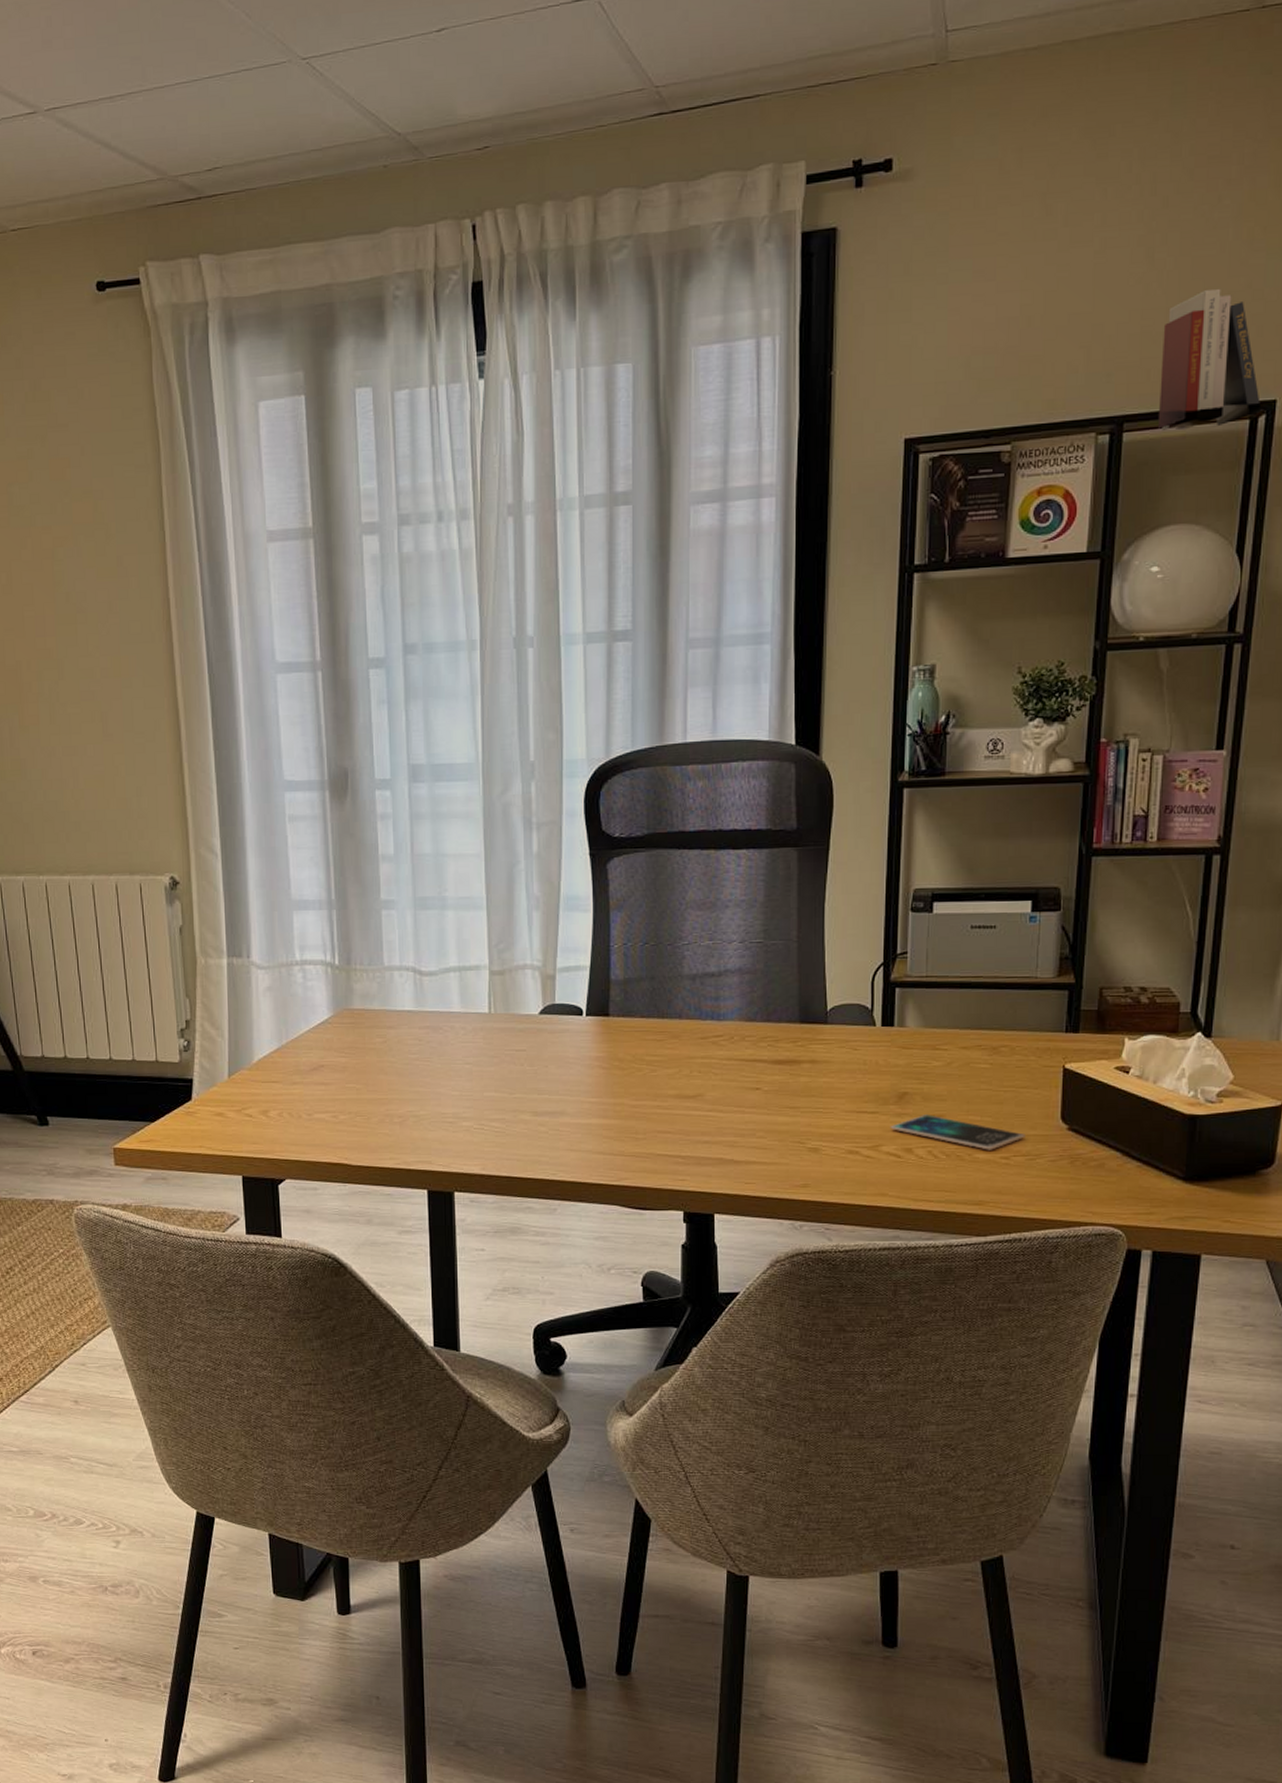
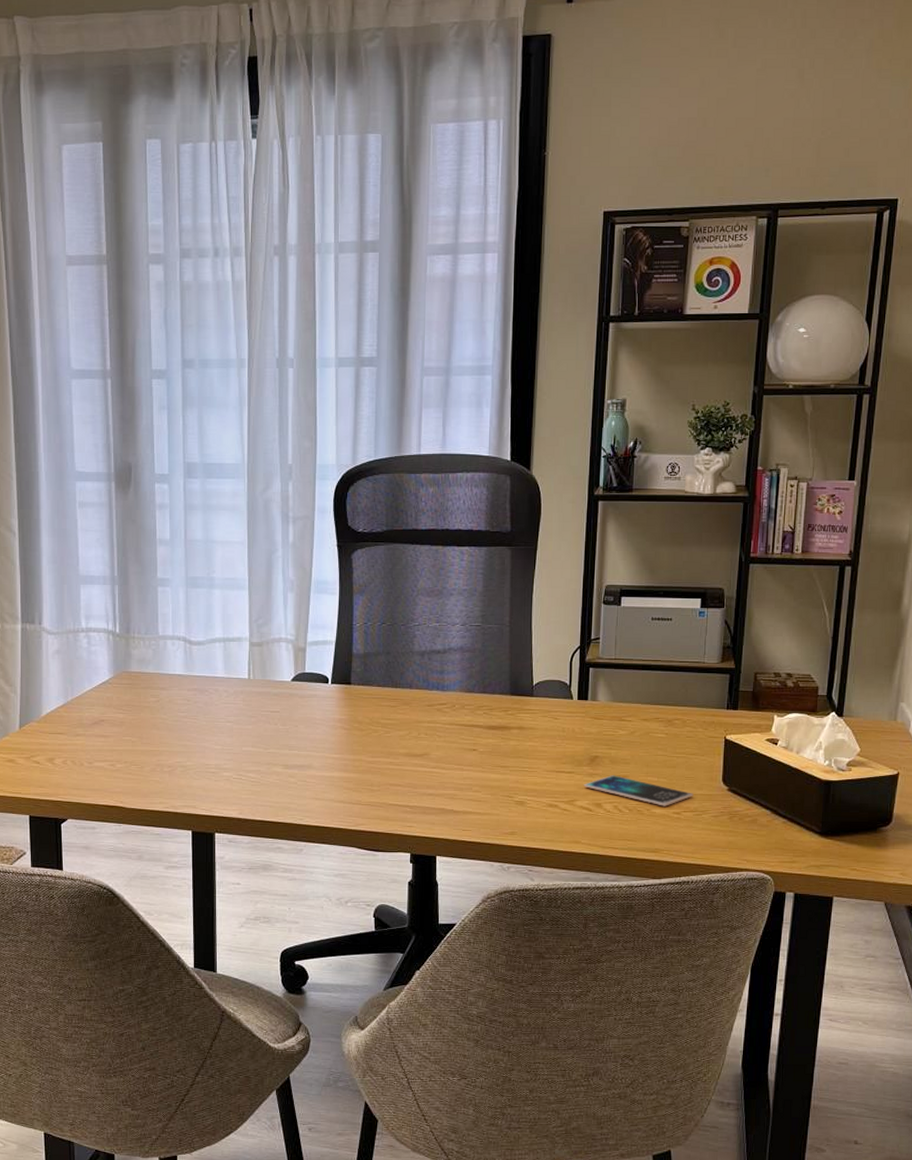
books: present [1157,288,1262,430] -> none [805,106,887,218]

